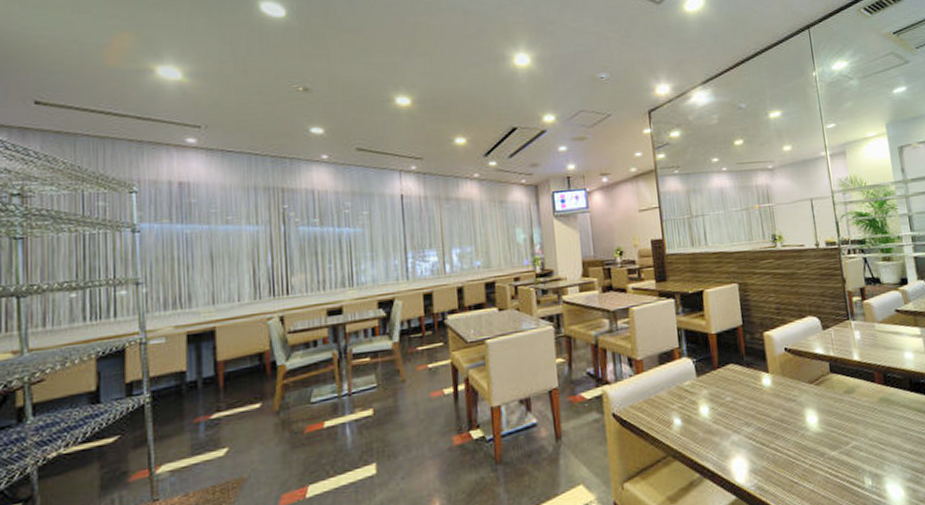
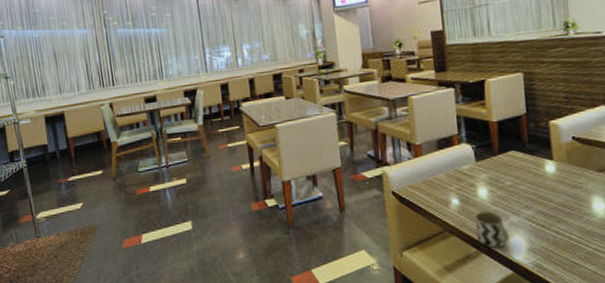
cup: none [697,430,731,472] -> present [474,211,509,248]

